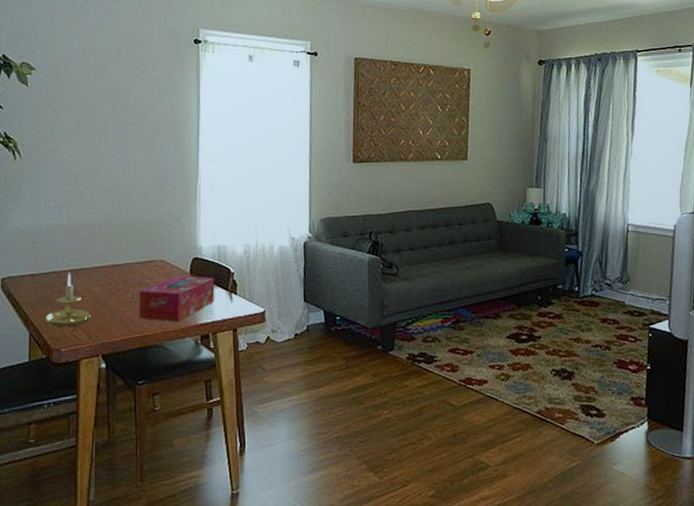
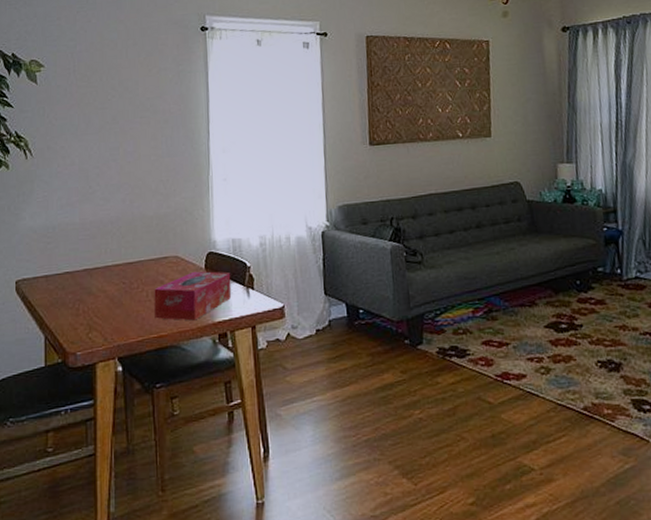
candle holder: present [46,272,92,327] -> none [61,272,107,329]

